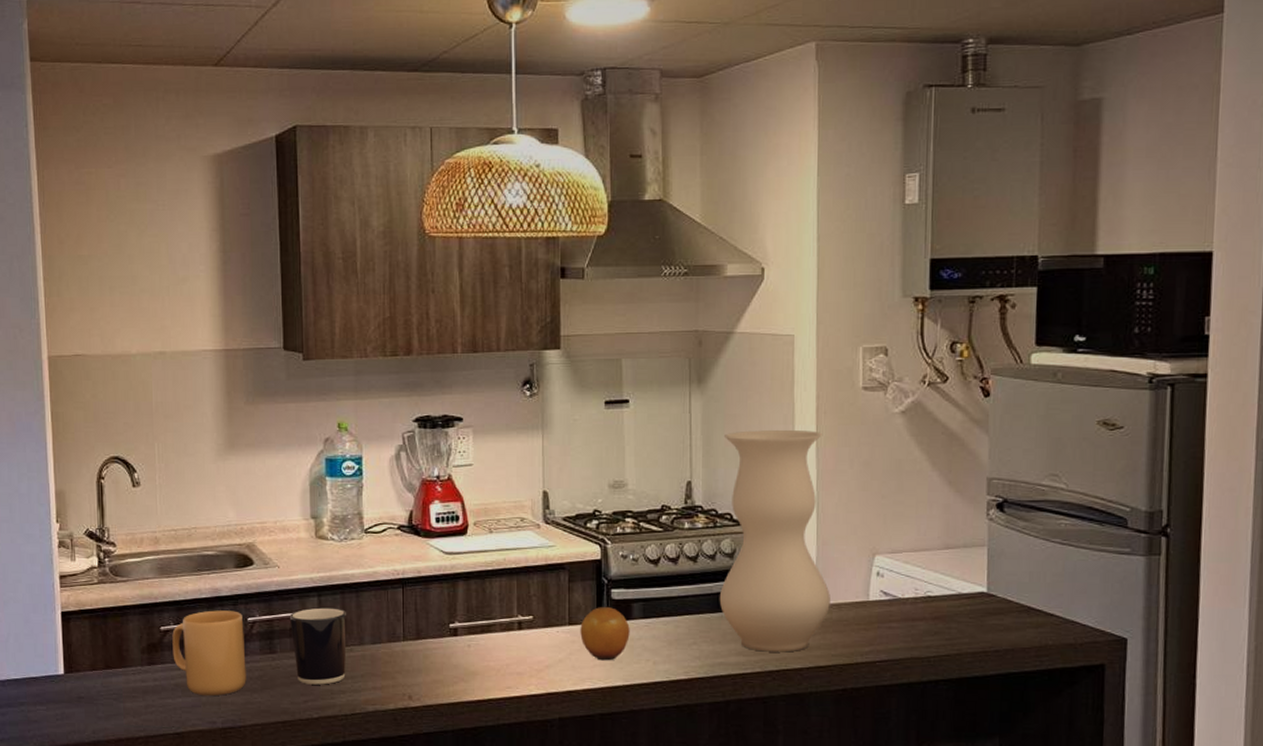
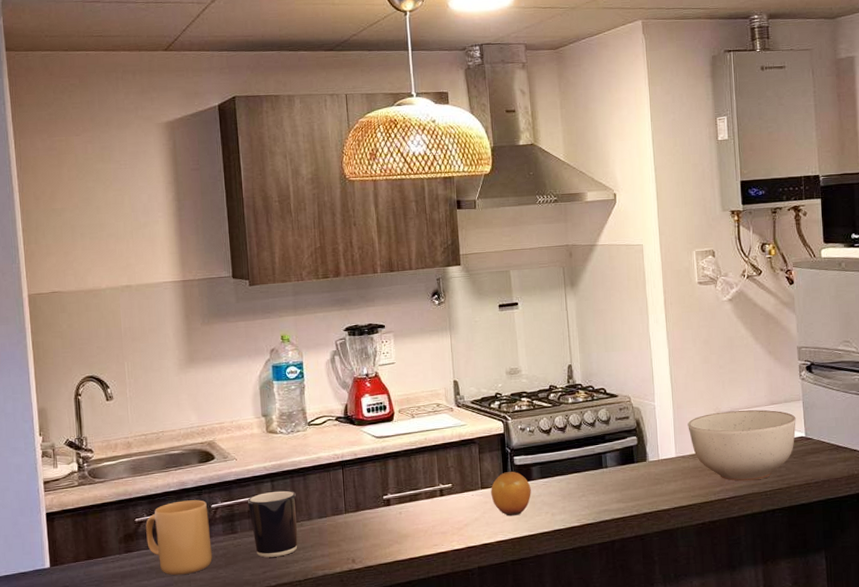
vase: present [719,430,830,652] -> none [595,318,687,498]
bowl: none [834,553,977,642] -> present [687,409,796,481]

